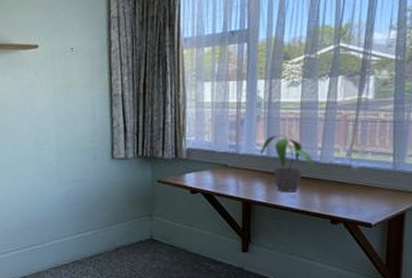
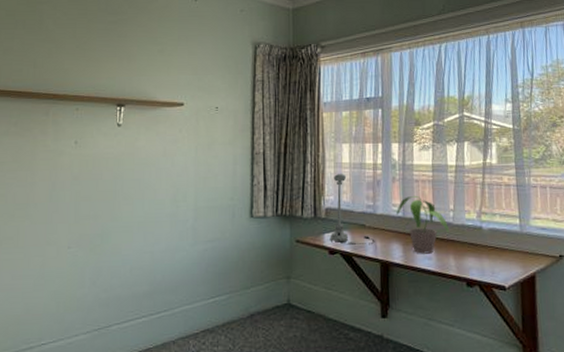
desk lamp: none [191,114,237,184] -> present [330,174,375,245]

